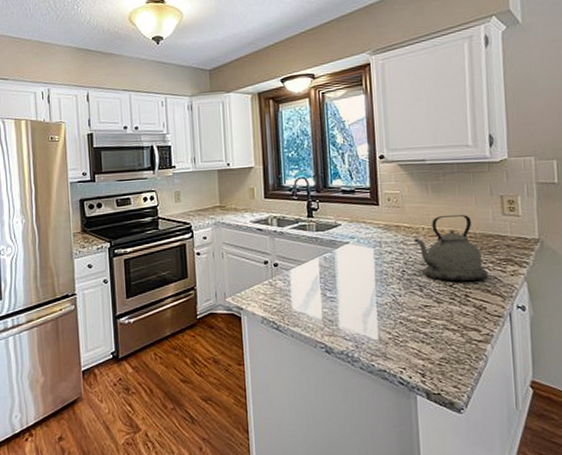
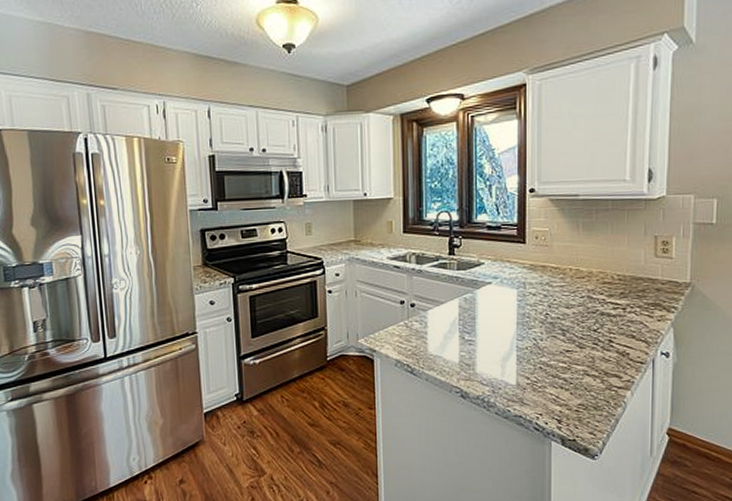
kettle: present [414,214,489,281] -> none [560,255,635,326]

